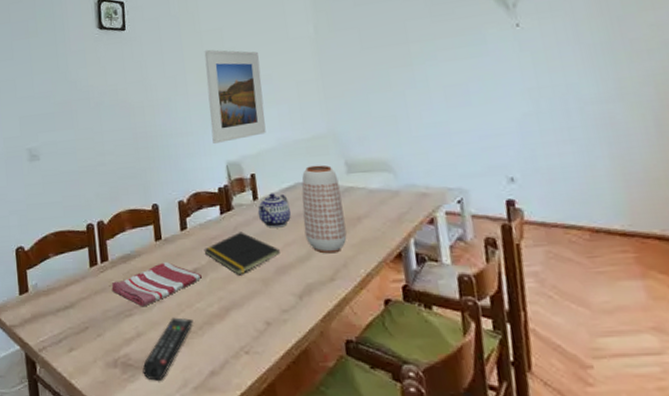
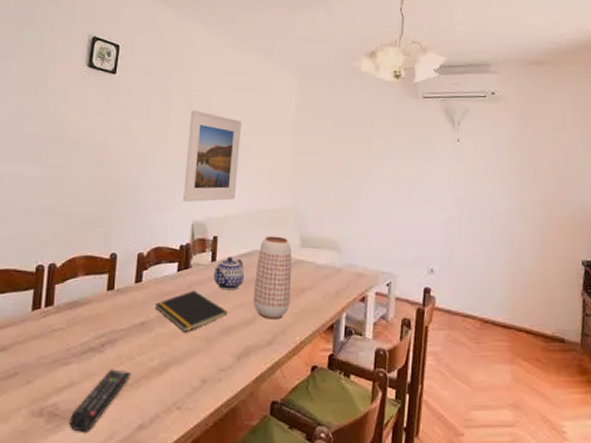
dish towel: present [111,262,202,307] -> none [51,313,148,356]

